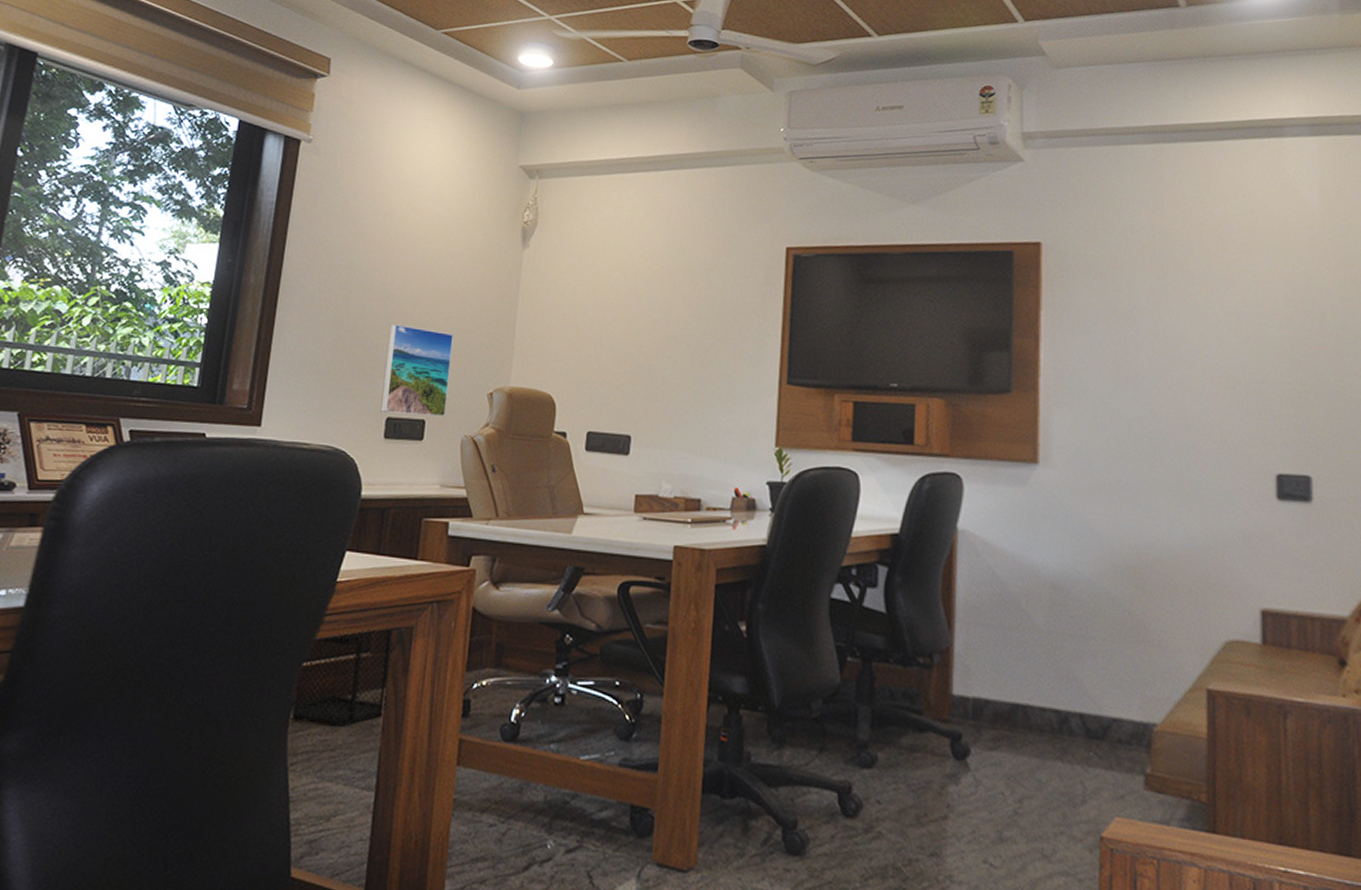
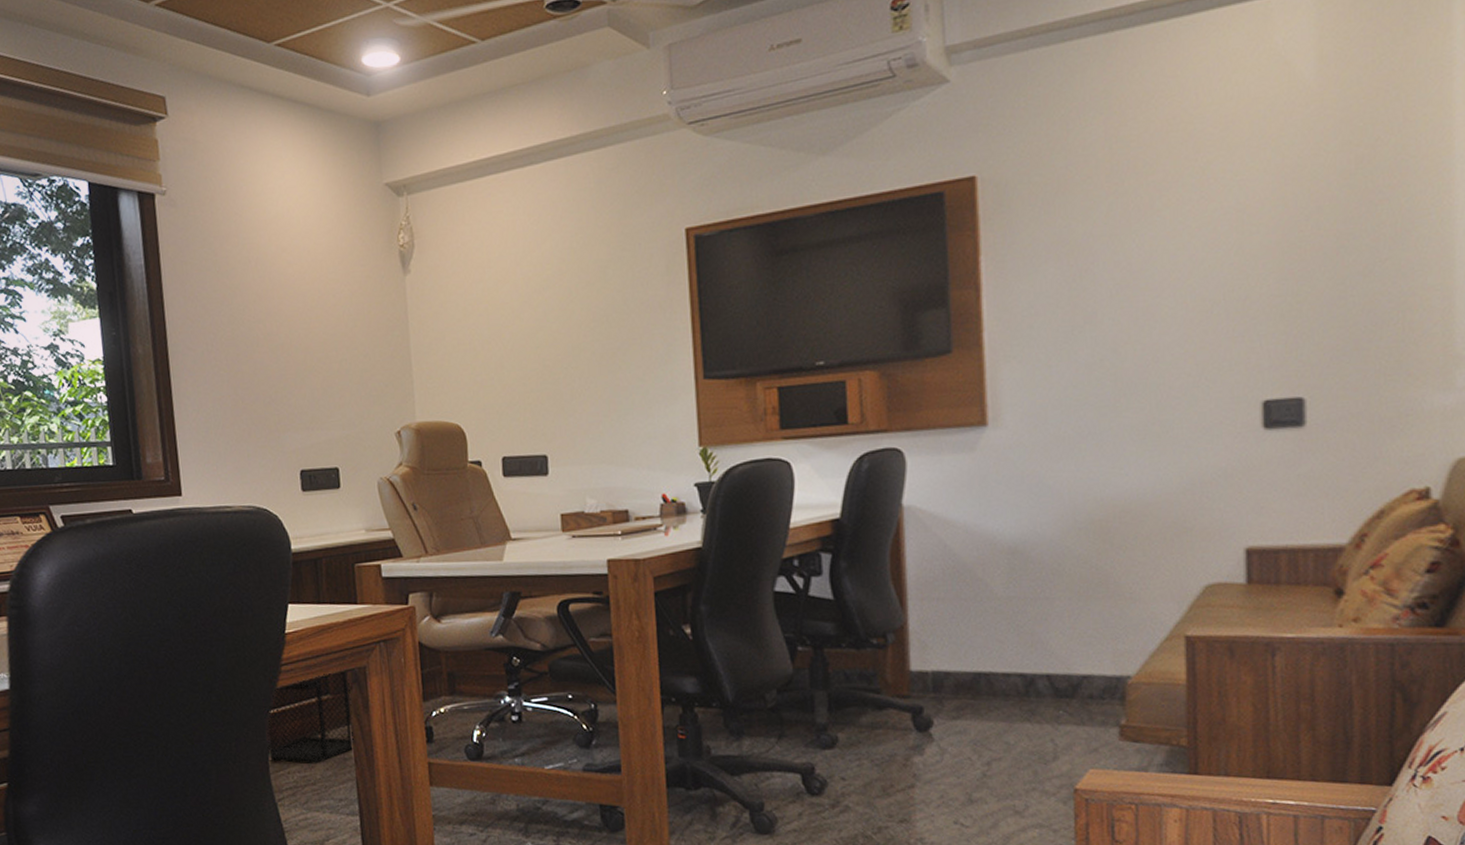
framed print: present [380,324,454,417] -> none [285,374,358,466]

